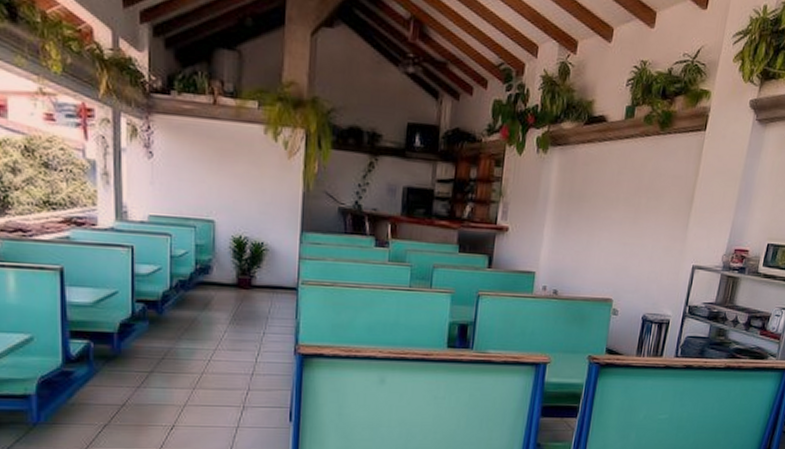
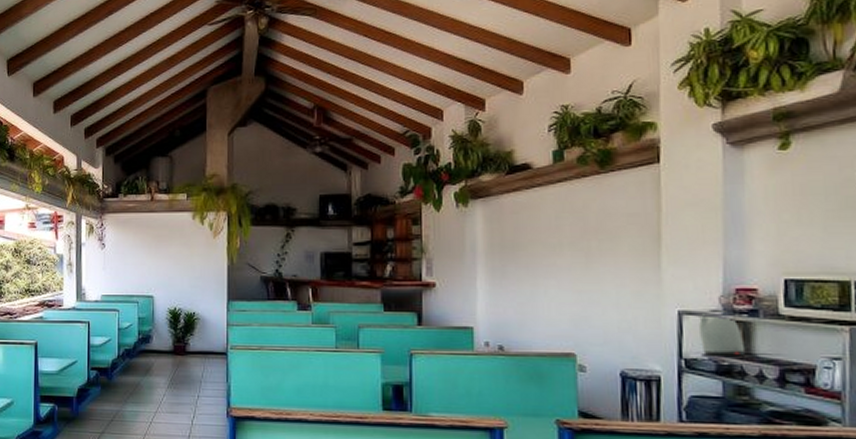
kettle: none [702,266,738,305] -> present [699,310,753,356]

